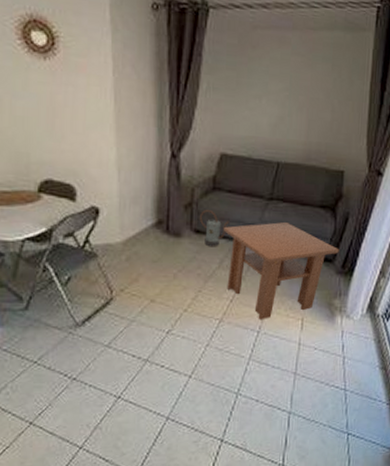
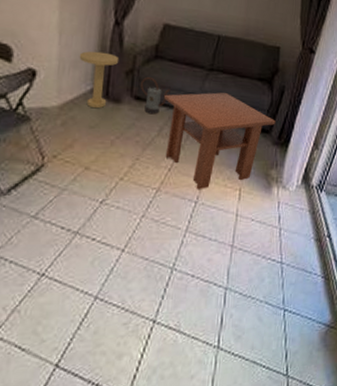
side table: none [138,186,178,243] -> present [79,51,120,109]

